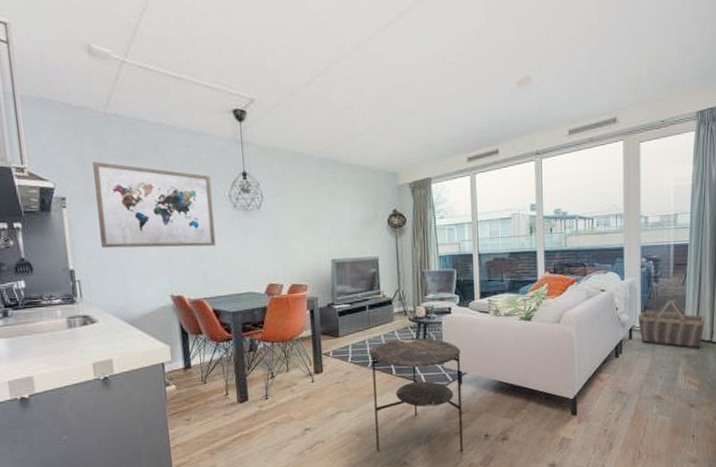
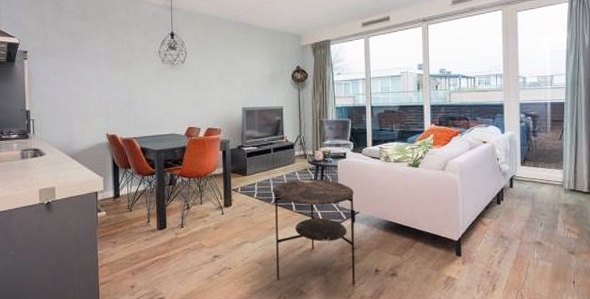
wall art: present [92,161,216,249] -> none [50,22,146,94]
basket: present [638,298,706,350] -> none [518,151,583,200]

